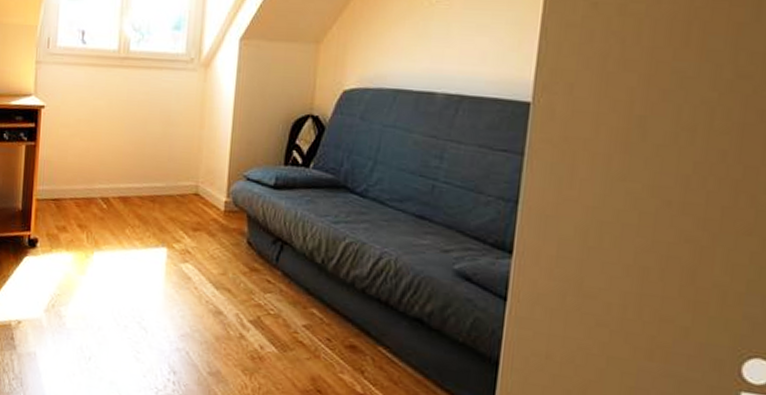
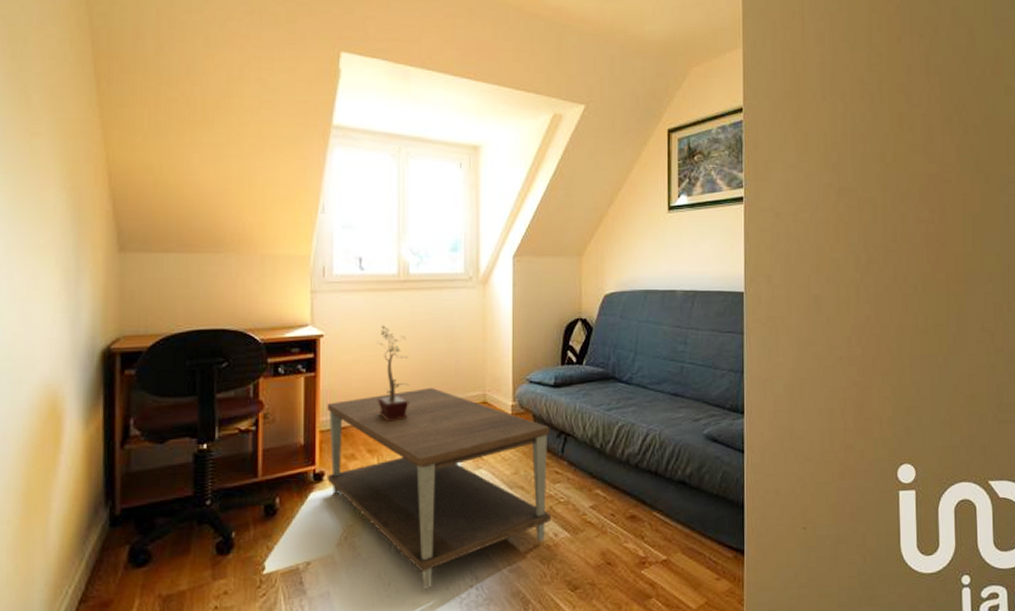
coffee table: none [40,170,265,372] -> present [327,387,550,590]
potted plant: none [89,102,122,200] -> present [377,325,409,421]

